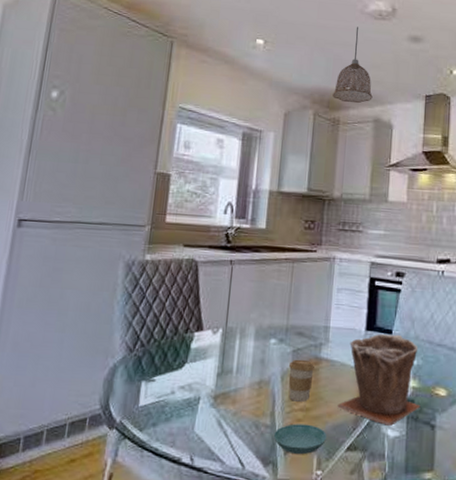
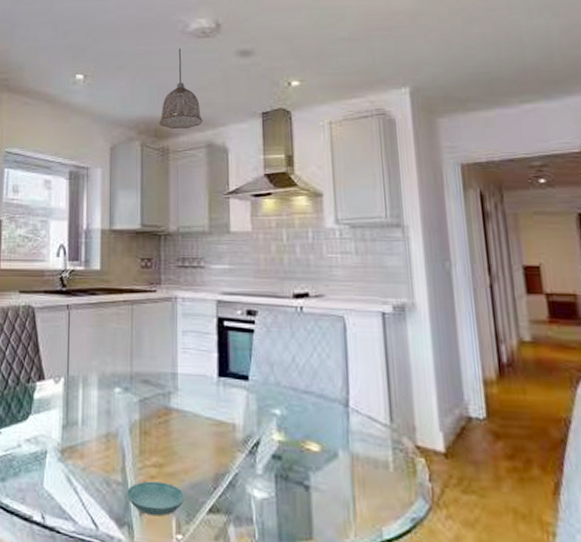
coffee cup: present [288,359,316,402] -> none [136,409,166,457]
plant pot: present [337,334,421,426] -> none [194,380,290,485]

